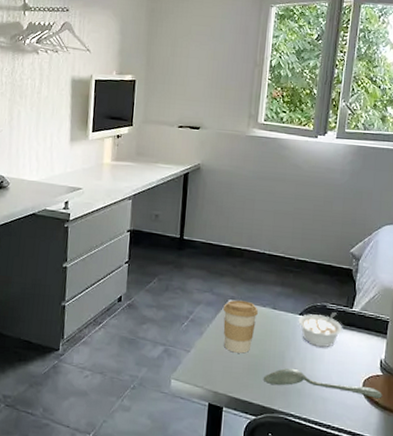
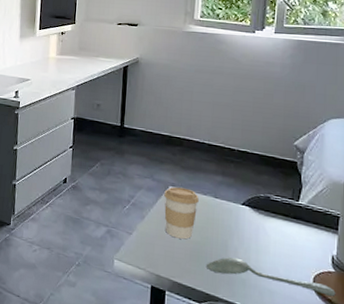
legume: present [298,312,343,347] -> none [240,204,289,239]

